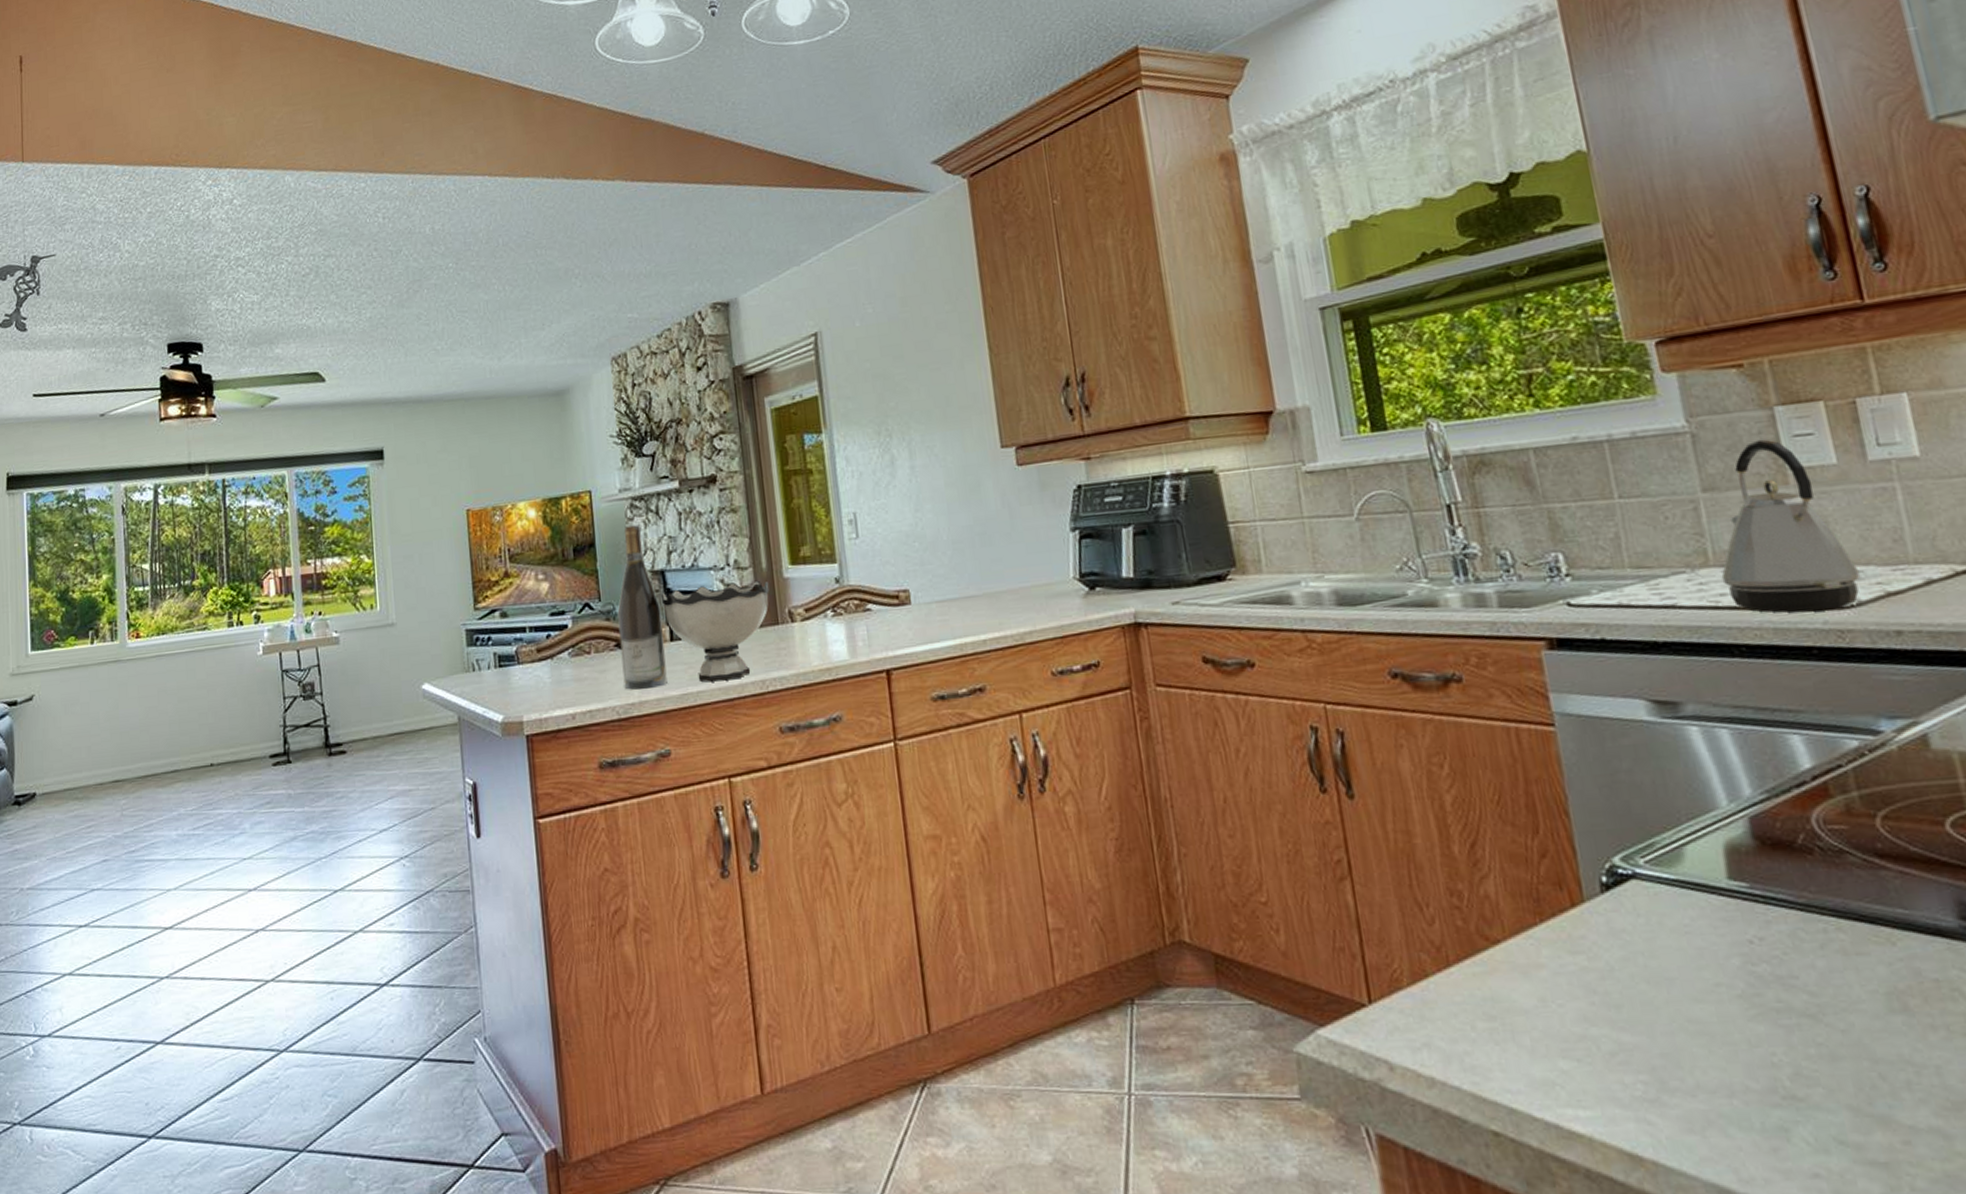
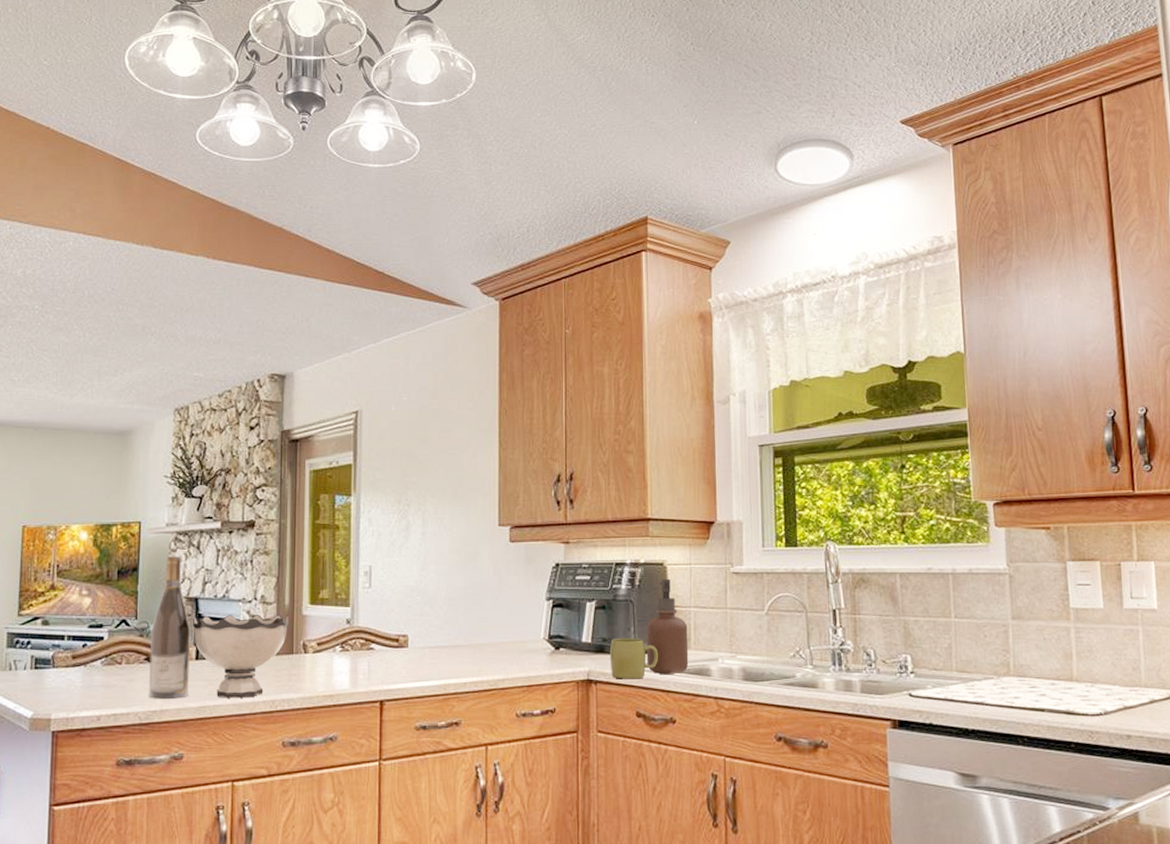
mug: none [1158,566,1223,619] -> present [609,637,659,679]
soap dispenser: none [1201,488,1263,608] -> present [646,578,689,674]
kettle: present [1721,439,1861,613] -> none [1017,585,1109,716]

